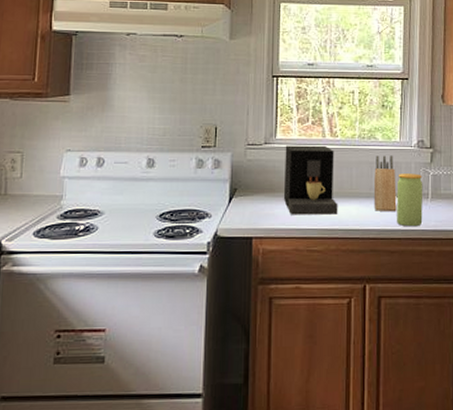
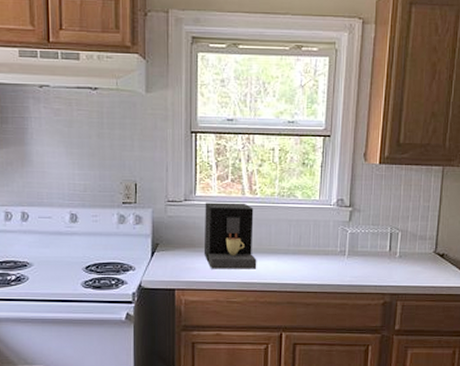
knife block: present [374,155,397,212] -> none [292,213,314,268]
jar: present [396,173,423,227] -> none [314,231,341,282]

